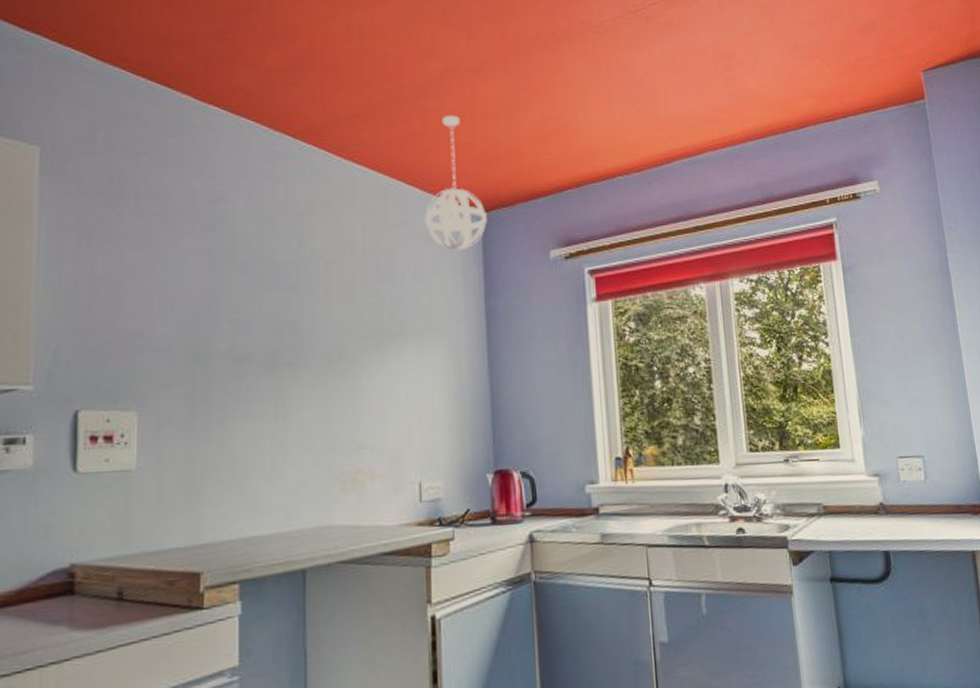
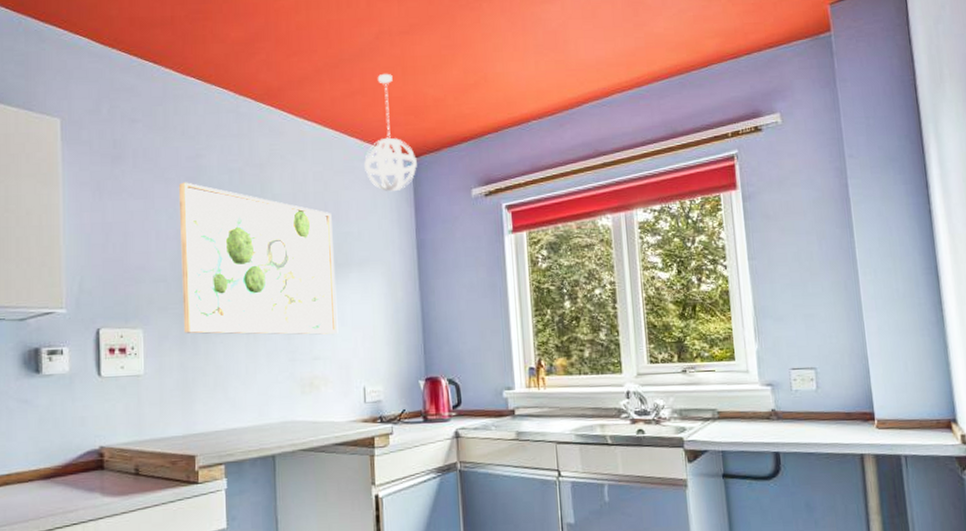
wall art: none [191,230,389,419] -> present [178,182,338,335]

